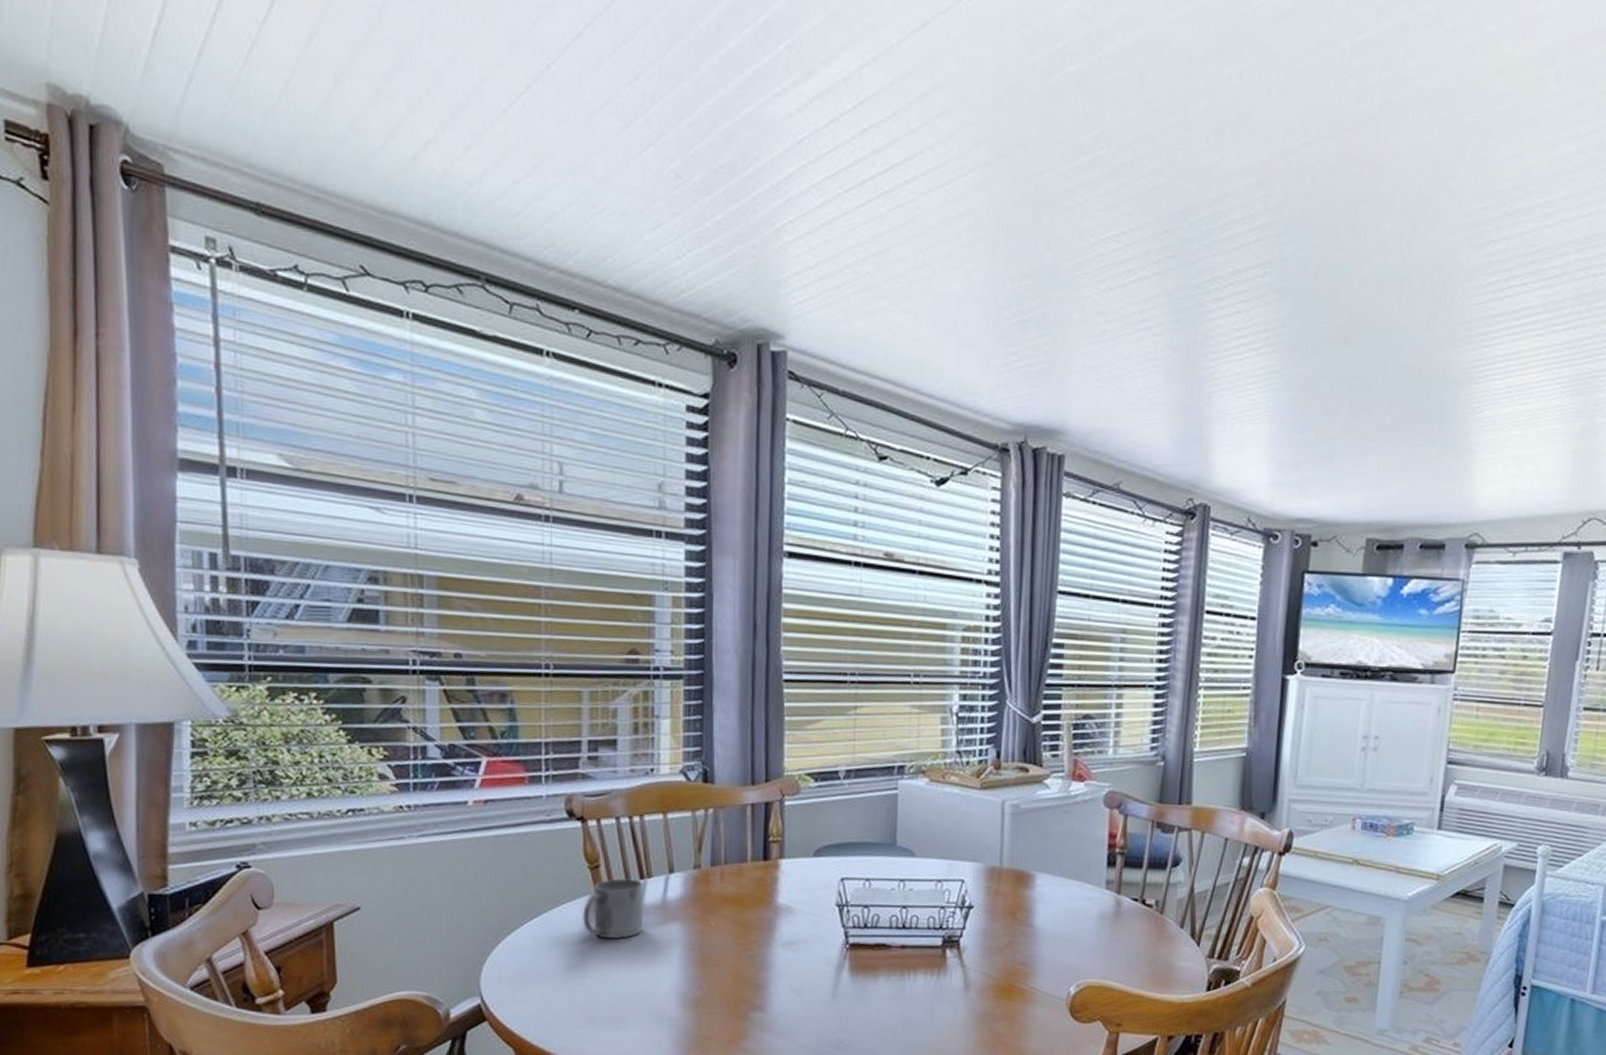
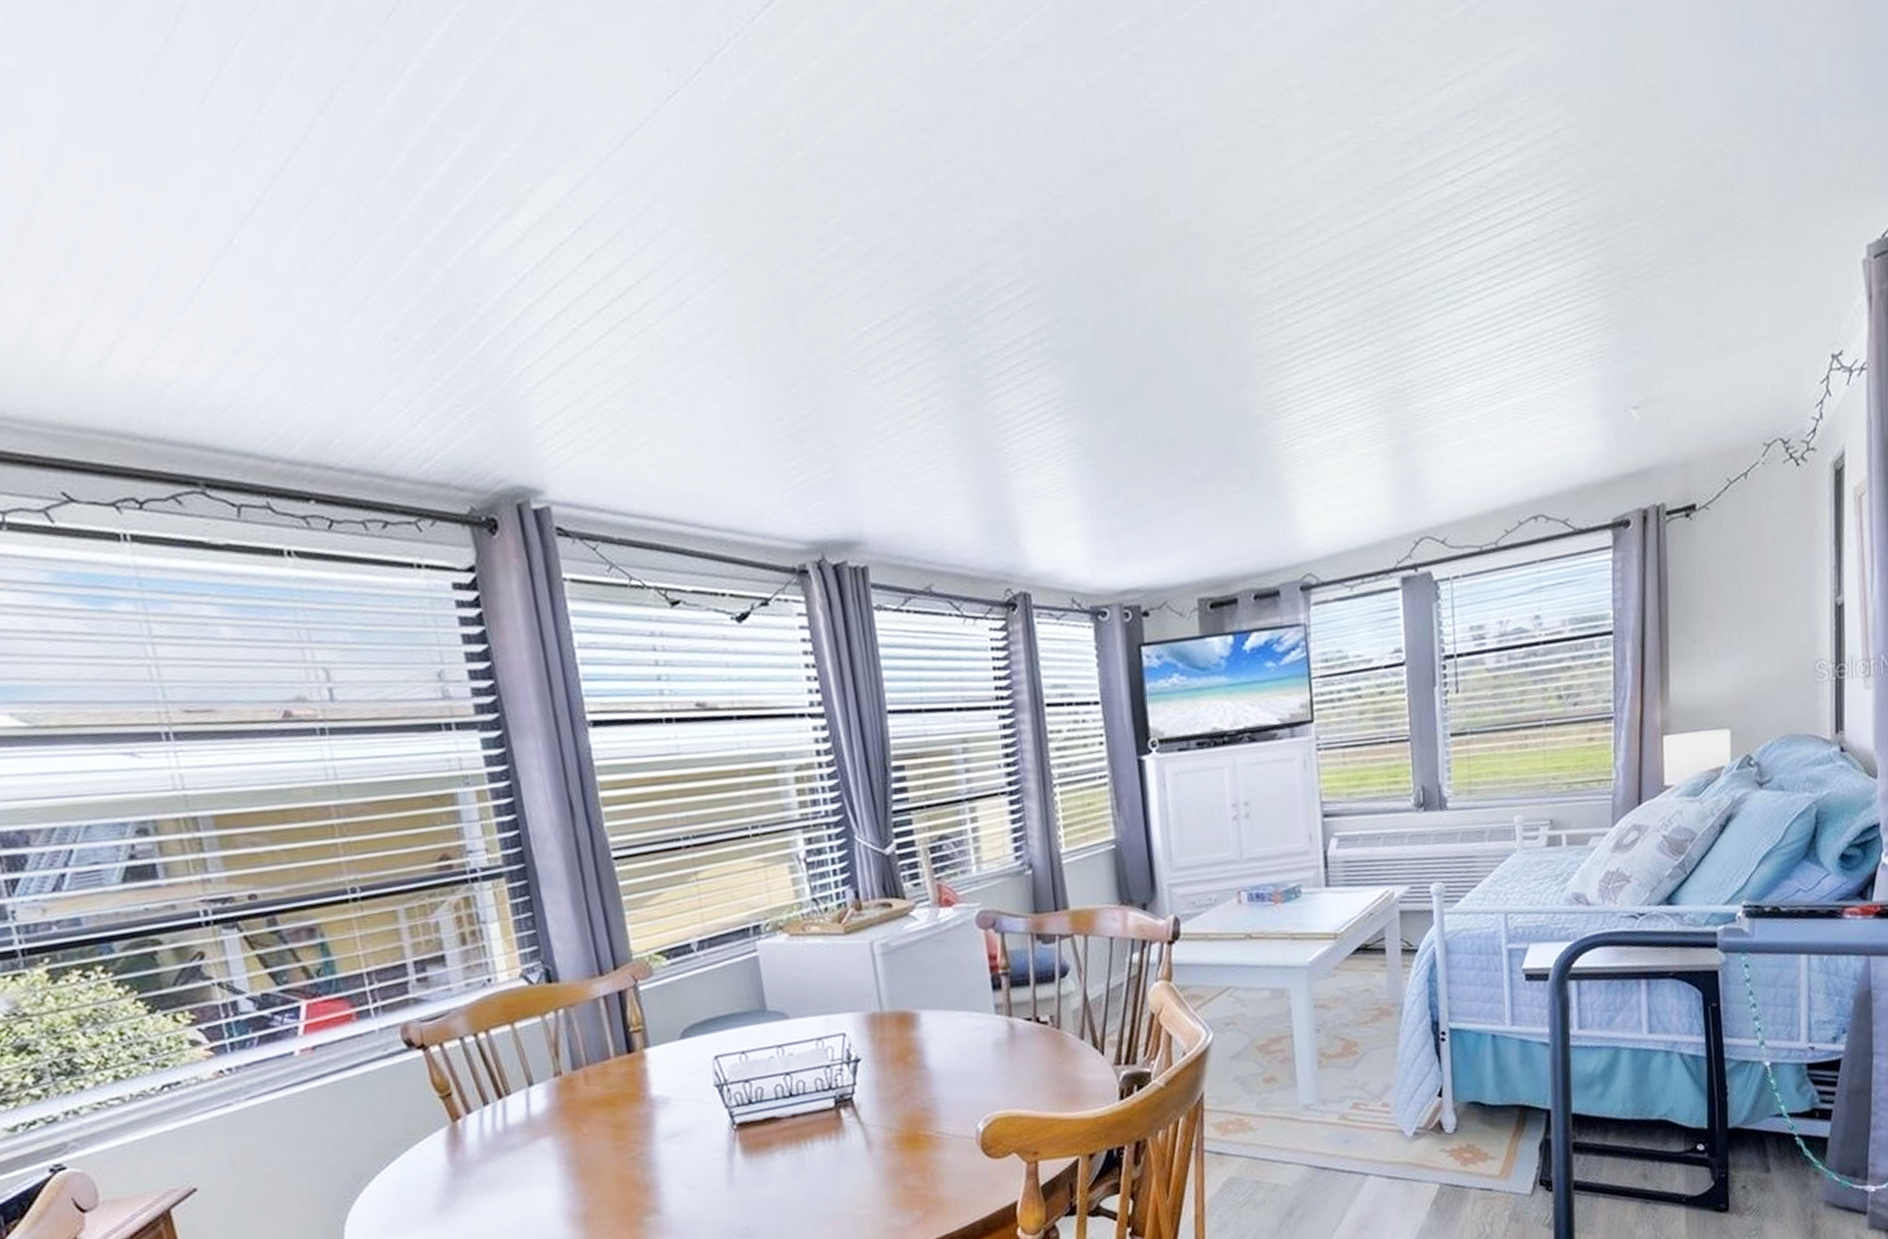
mug: present [583,878,643,939] -> none [442,1099,512,1170]

